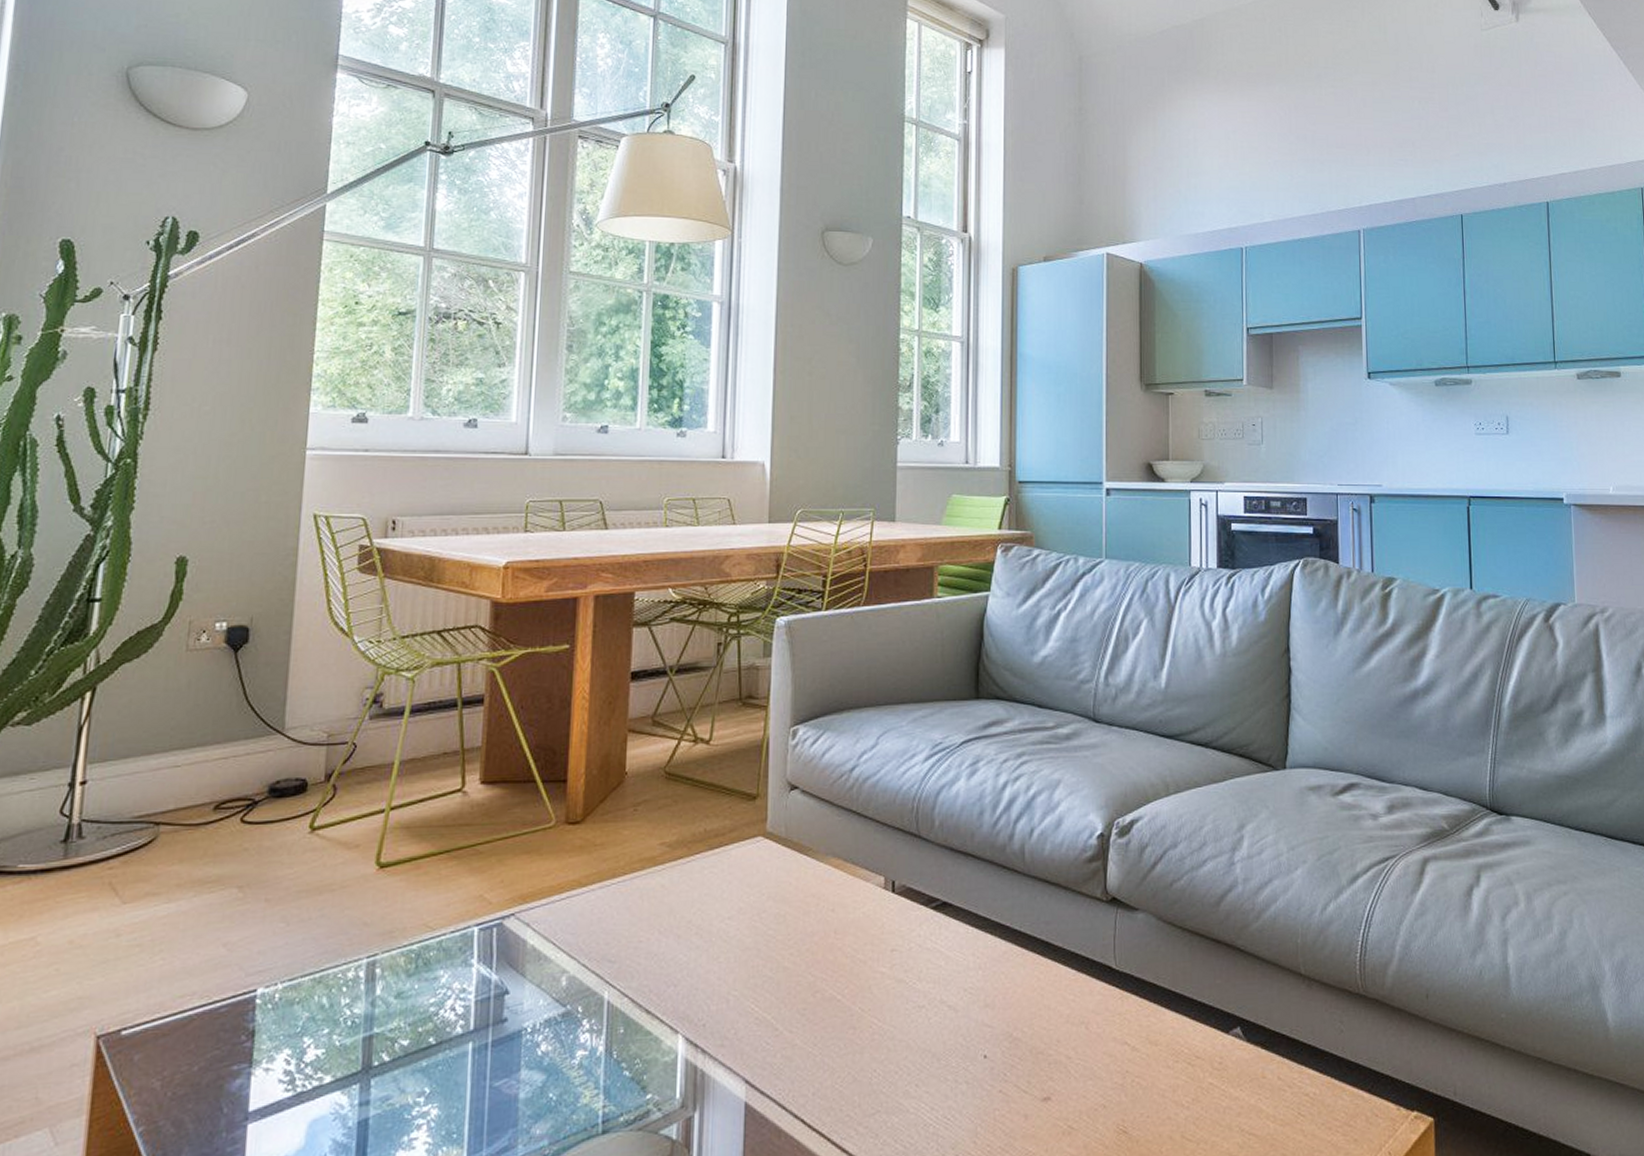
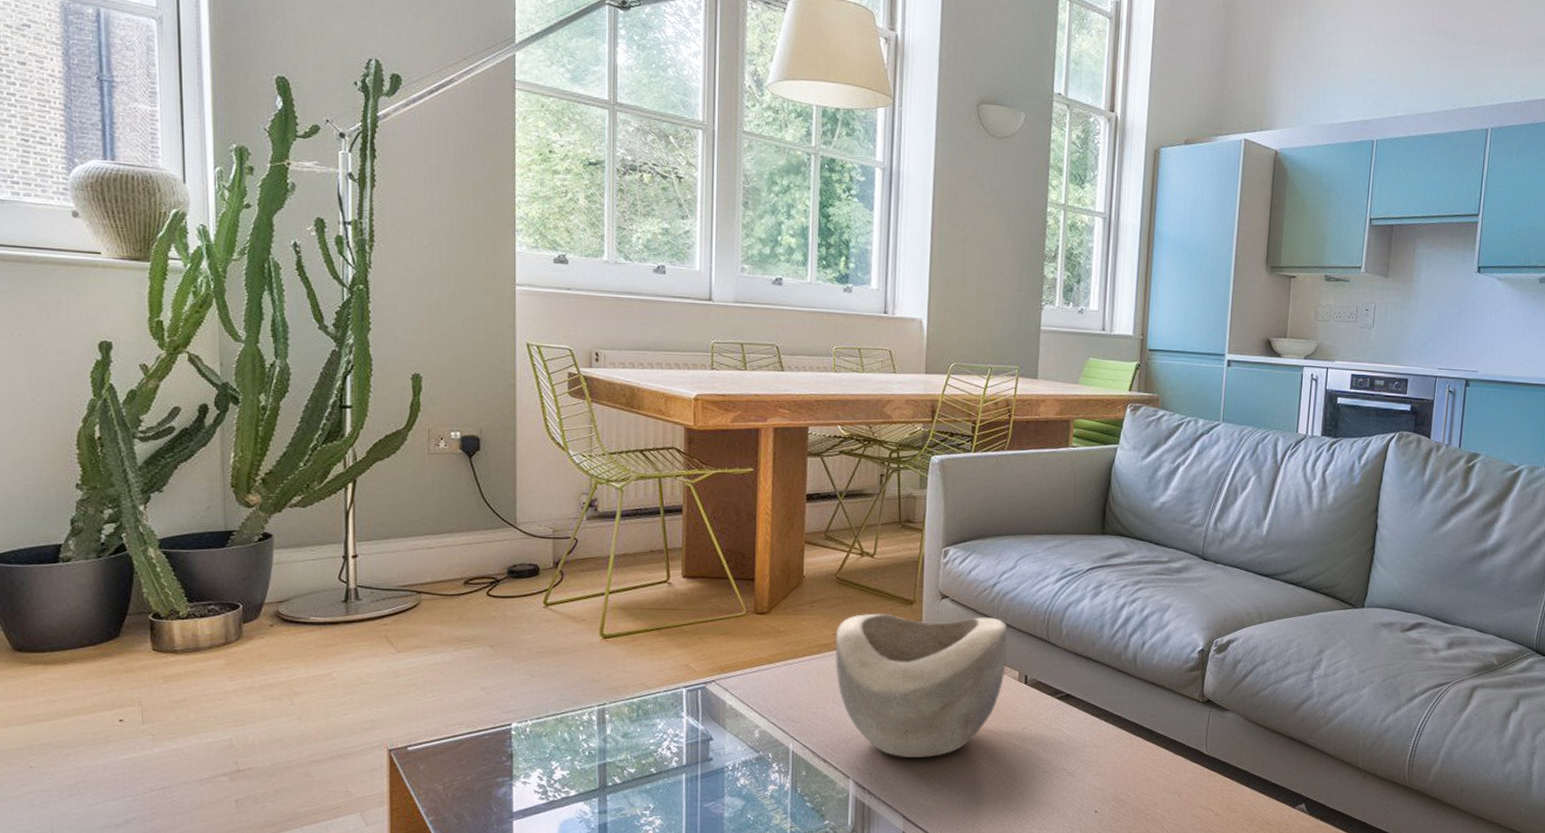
decorative bowl: none [662,810,871,1000] -> present [835,613,1008,757]

